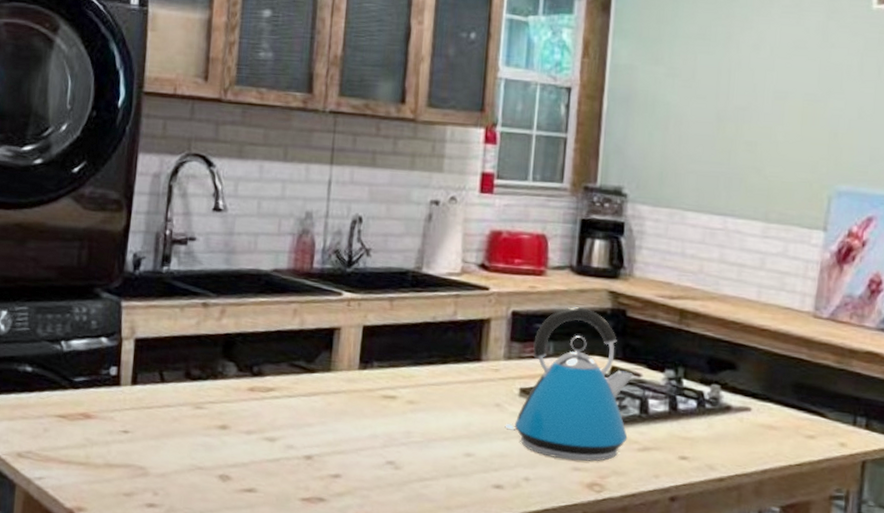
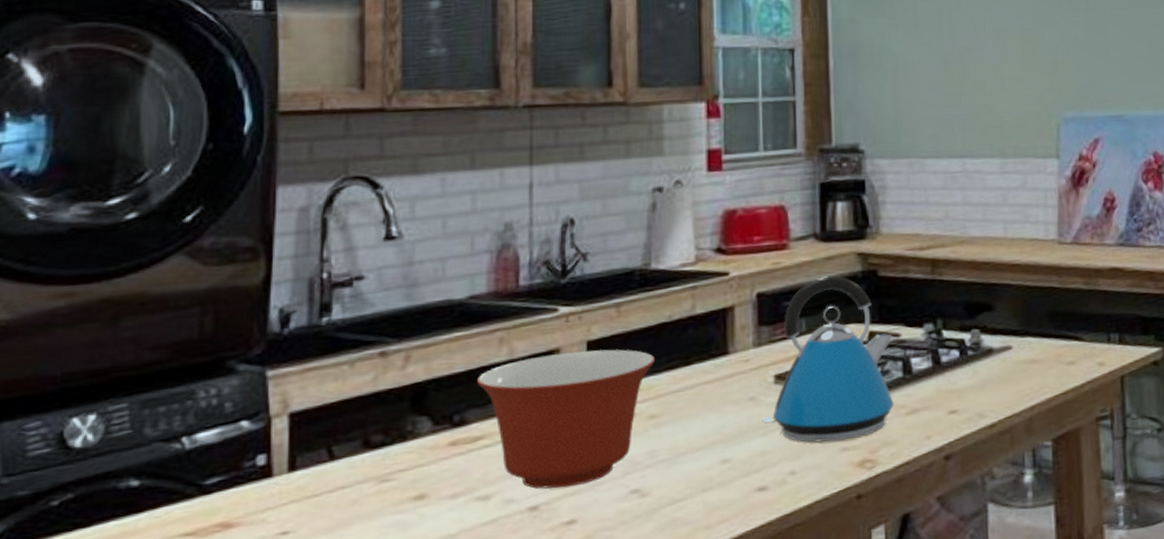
mixing bowl: none [273,331,419,447] -> present [476,349,656,489]

